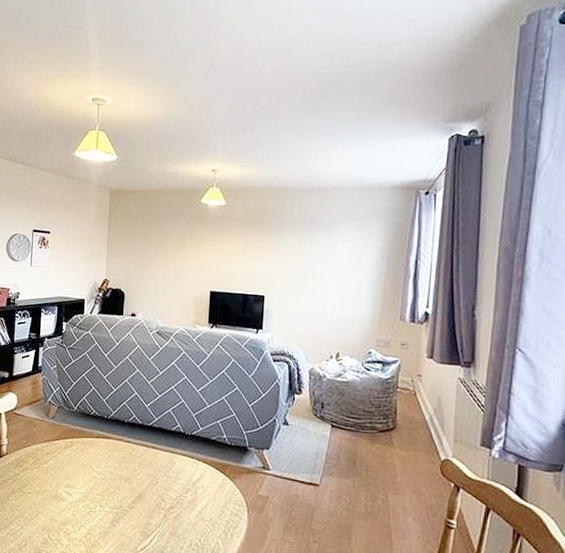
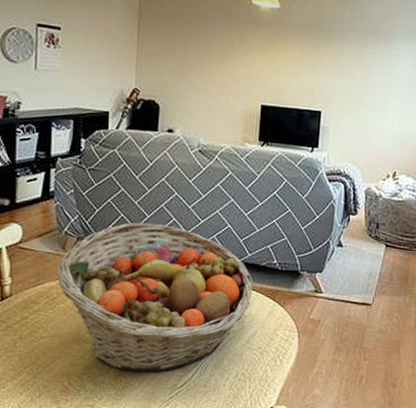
fruit basket: none [41,395,206,534] -> present [56,222,254,372]

